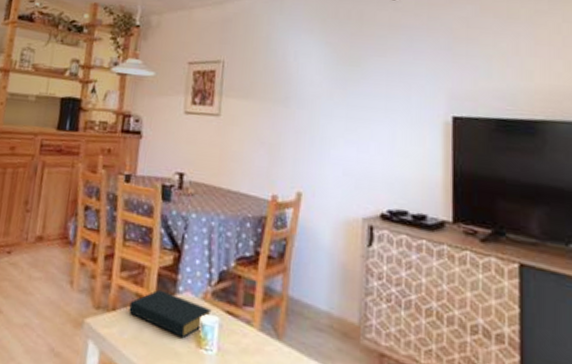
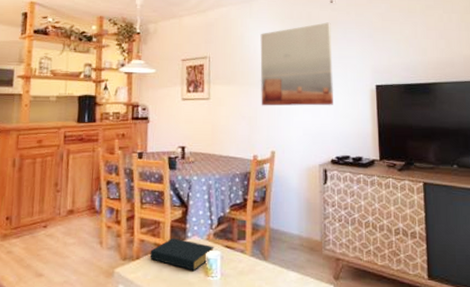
wall art: none [287,25,391,139] -> present [260,22,333,106]

